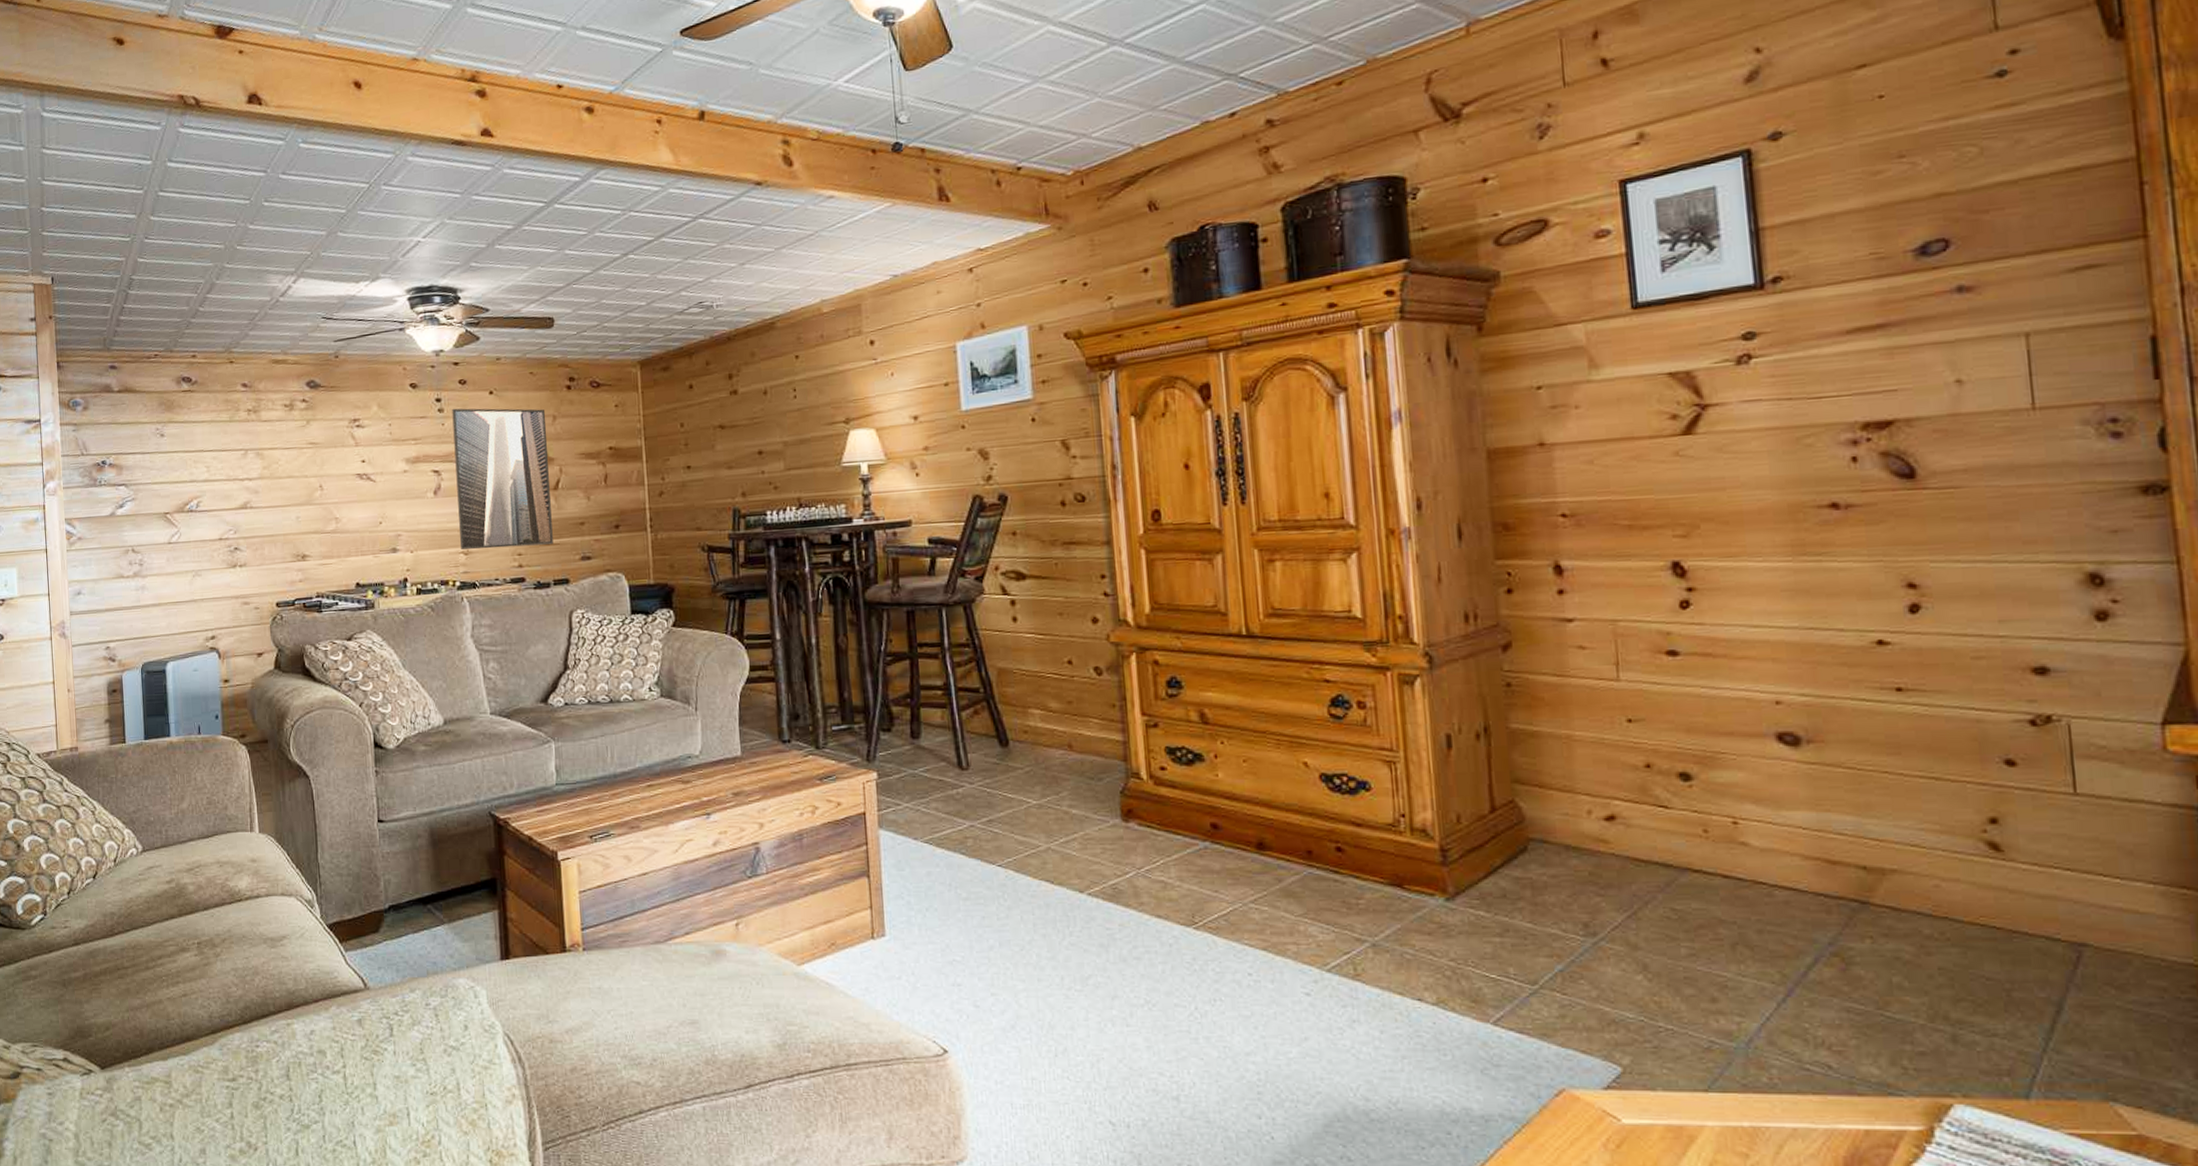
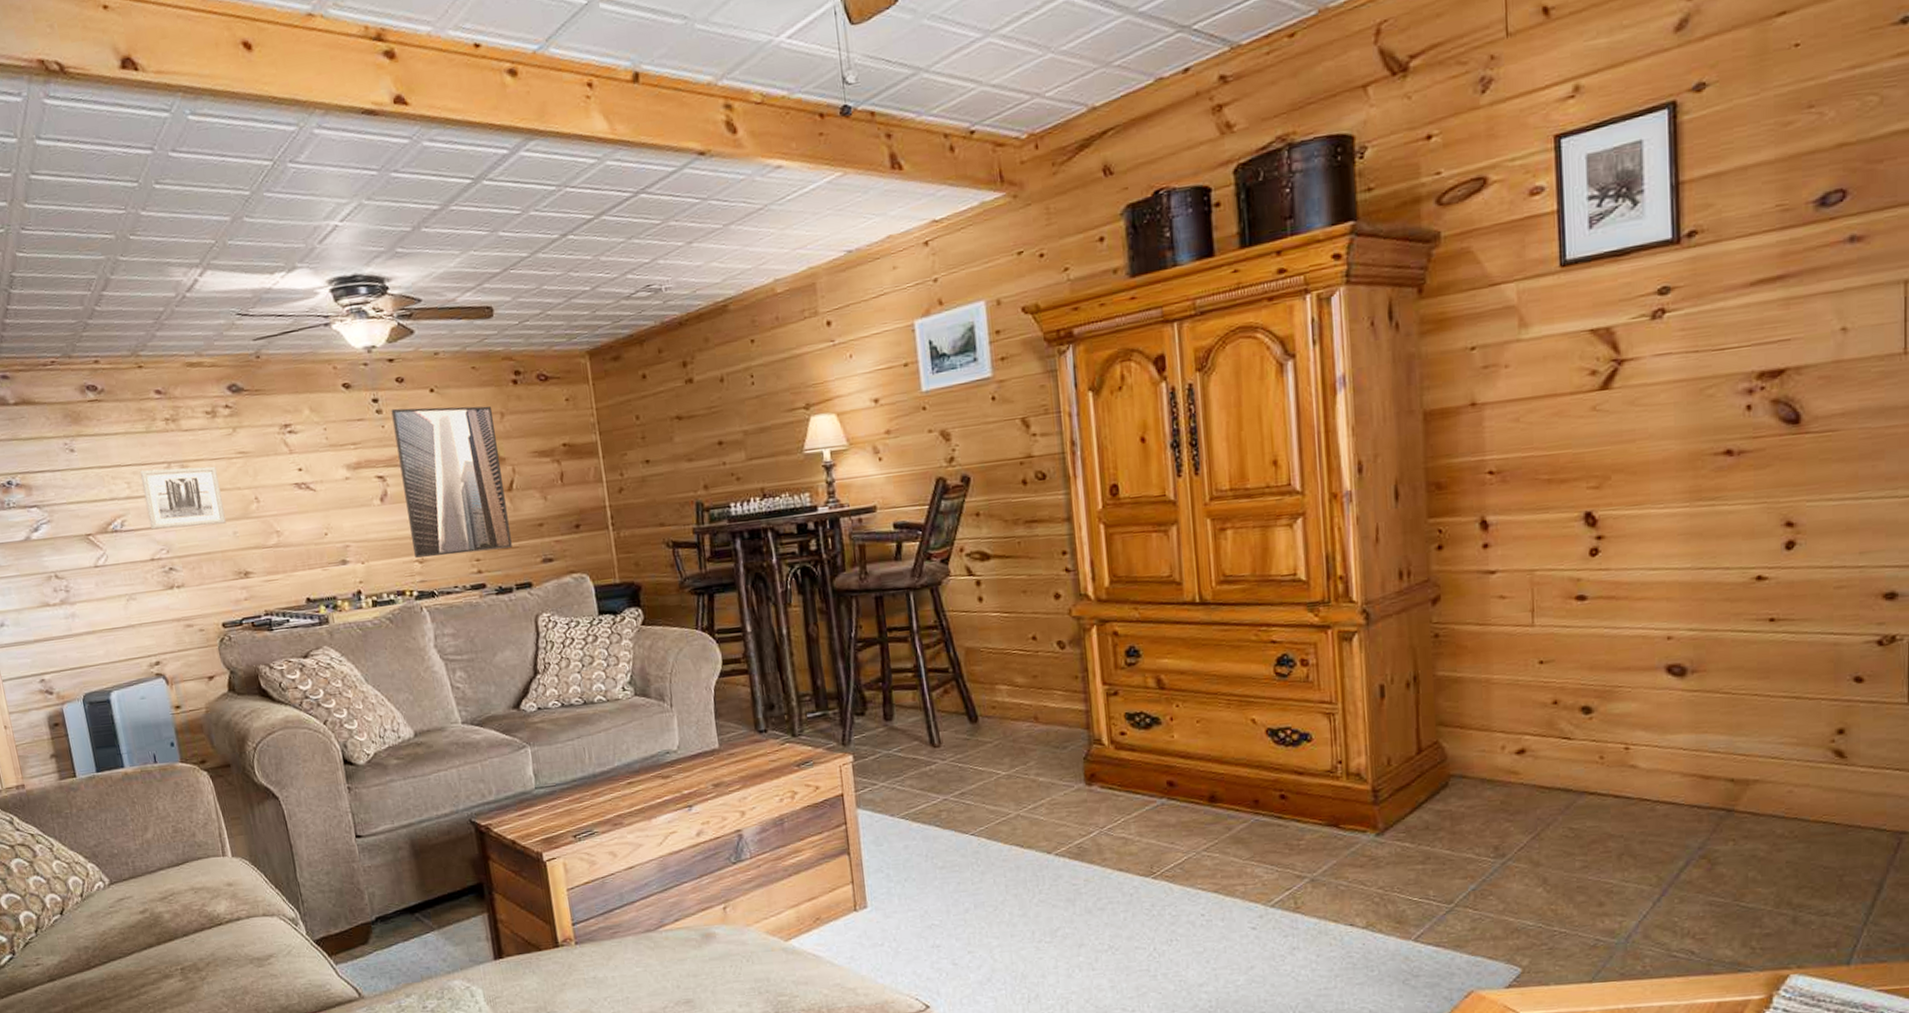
wall art: none [219,454,291,511] -> present [139,466,226,530]

